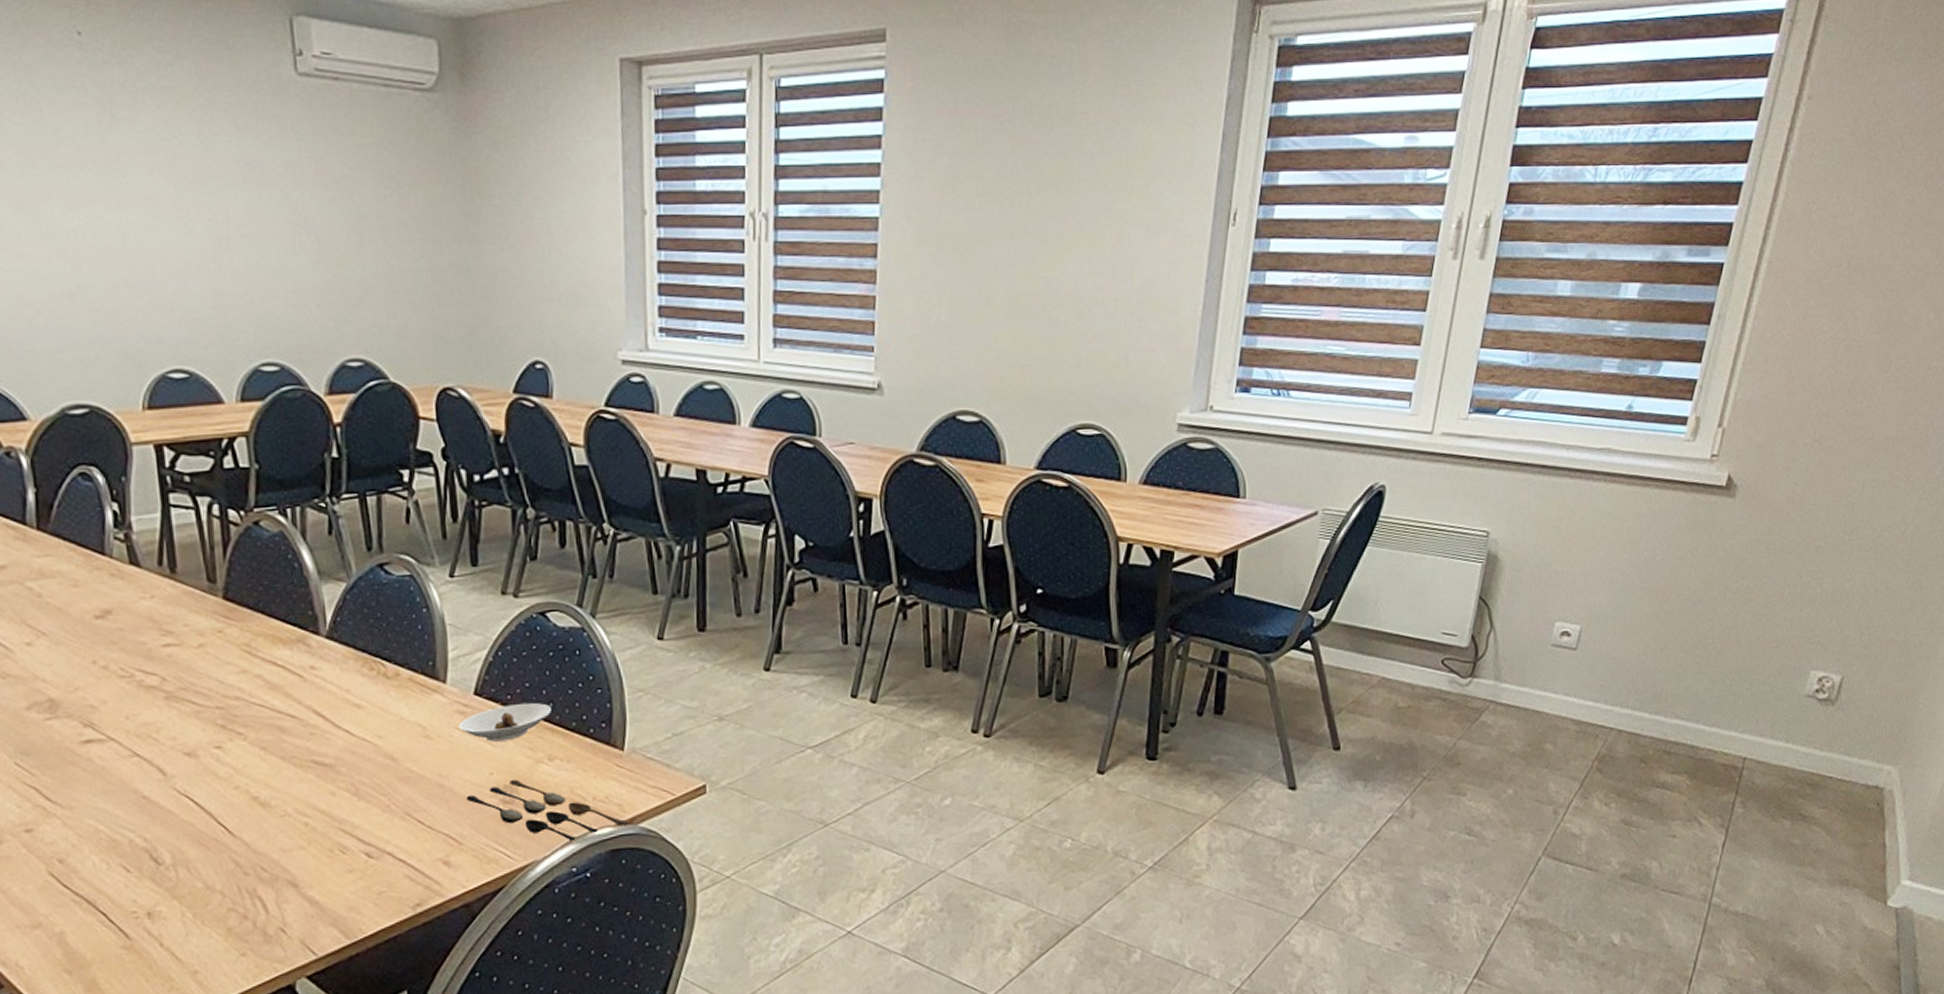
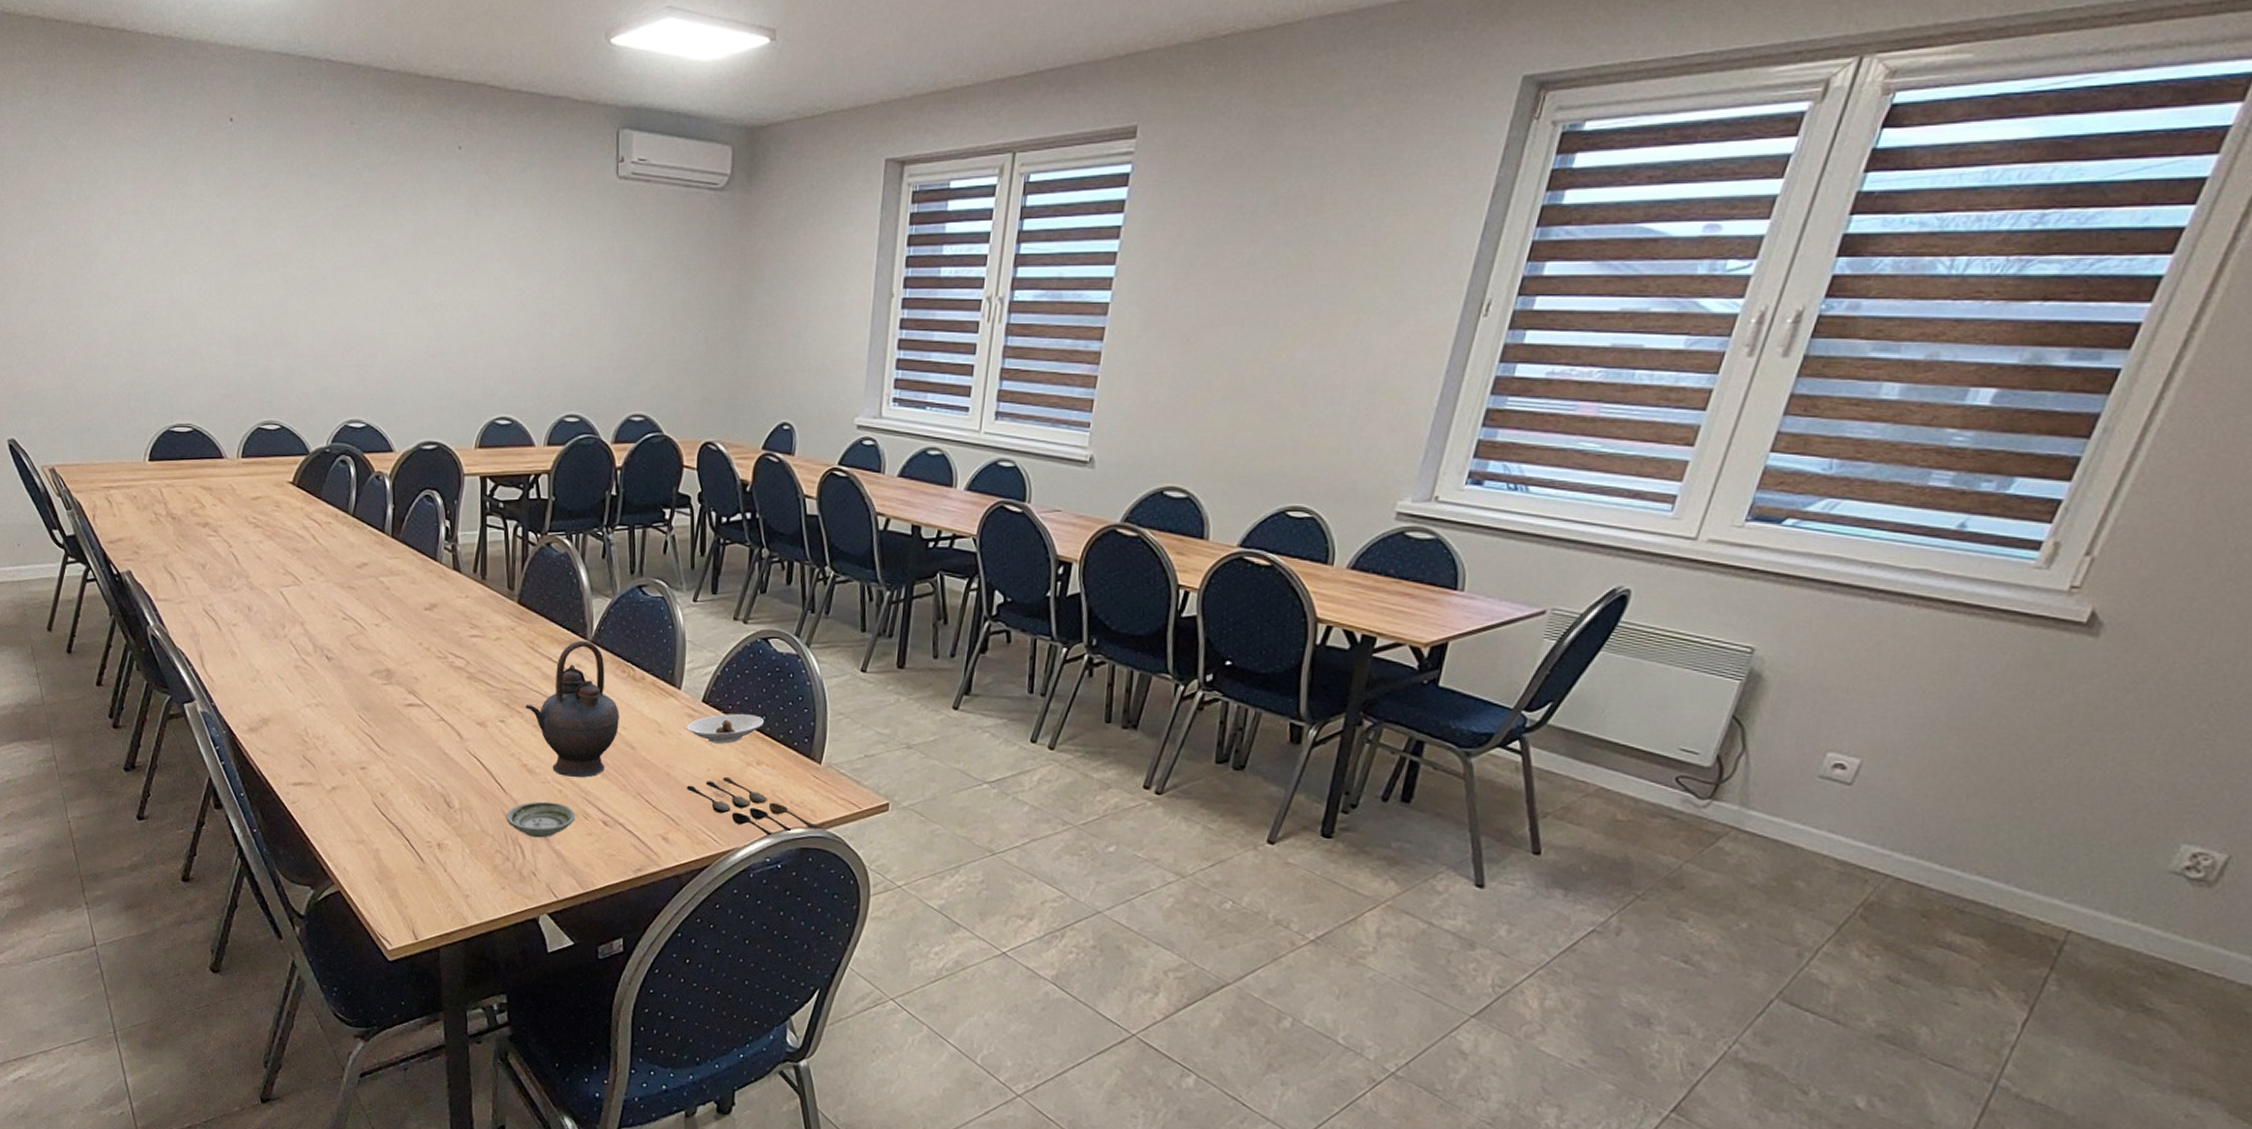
saucer: none [237,838,330,886] -> present [506,801,576,838]
teapot: none [247,636,373,805] -> present [525,640,620,778]

